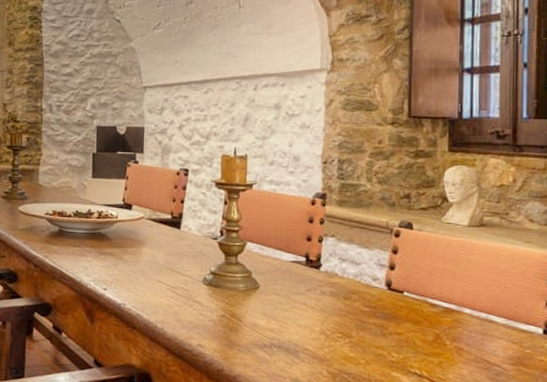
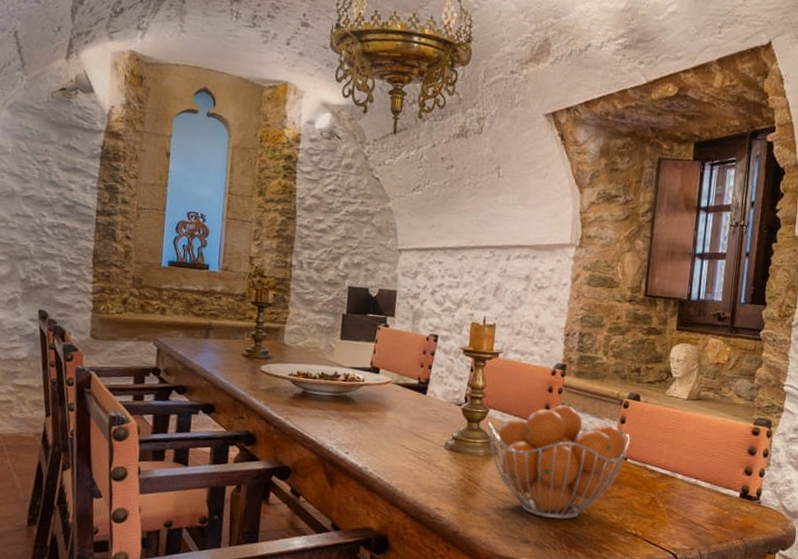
fruit basket: none [246,236,405,358] -> present [487,405,630,520]

